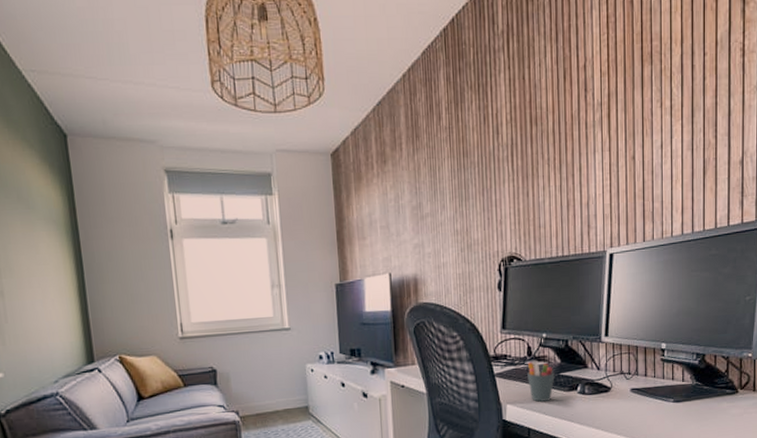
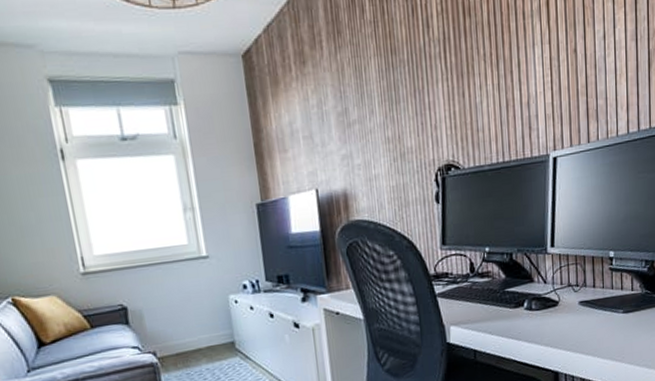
pen holder: present [527,361,555,402] -> none [470,277,500,321]

